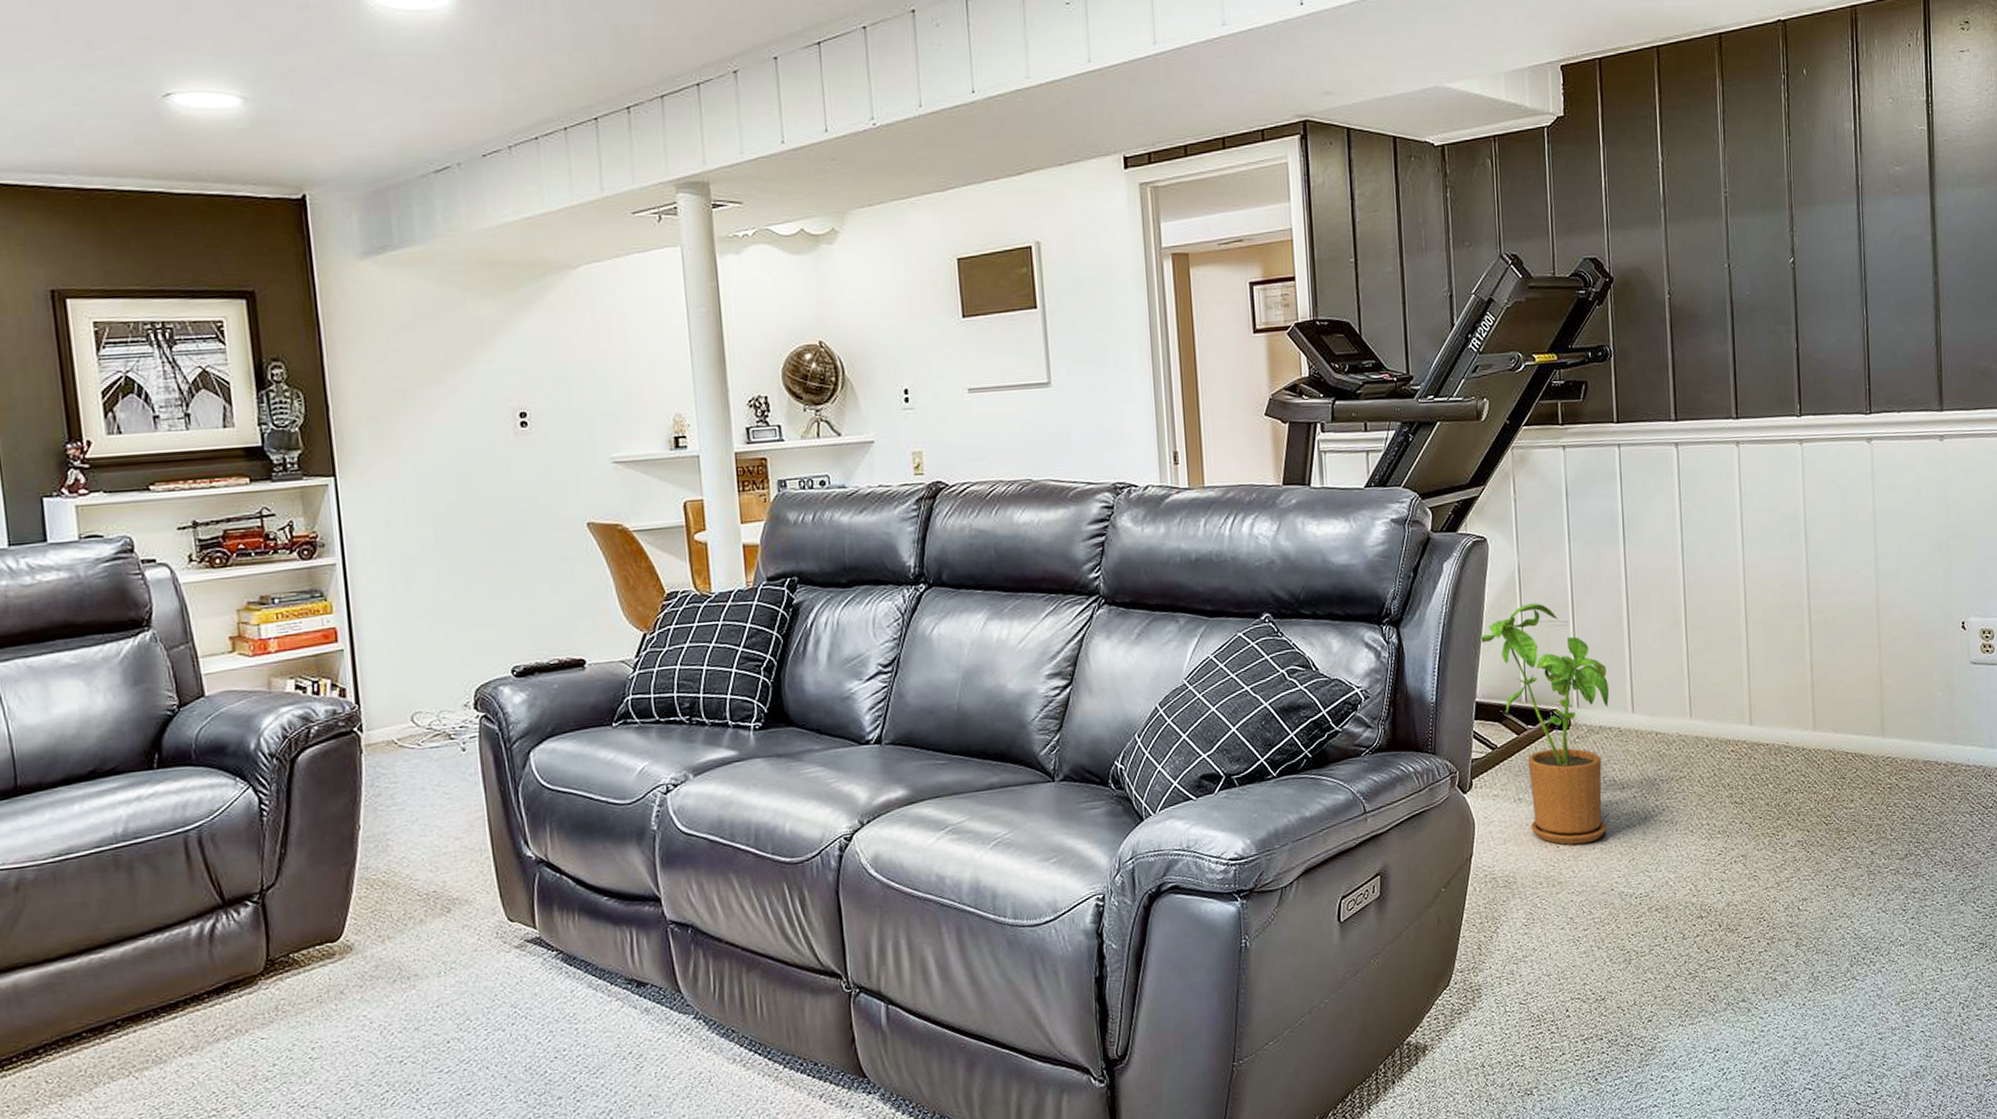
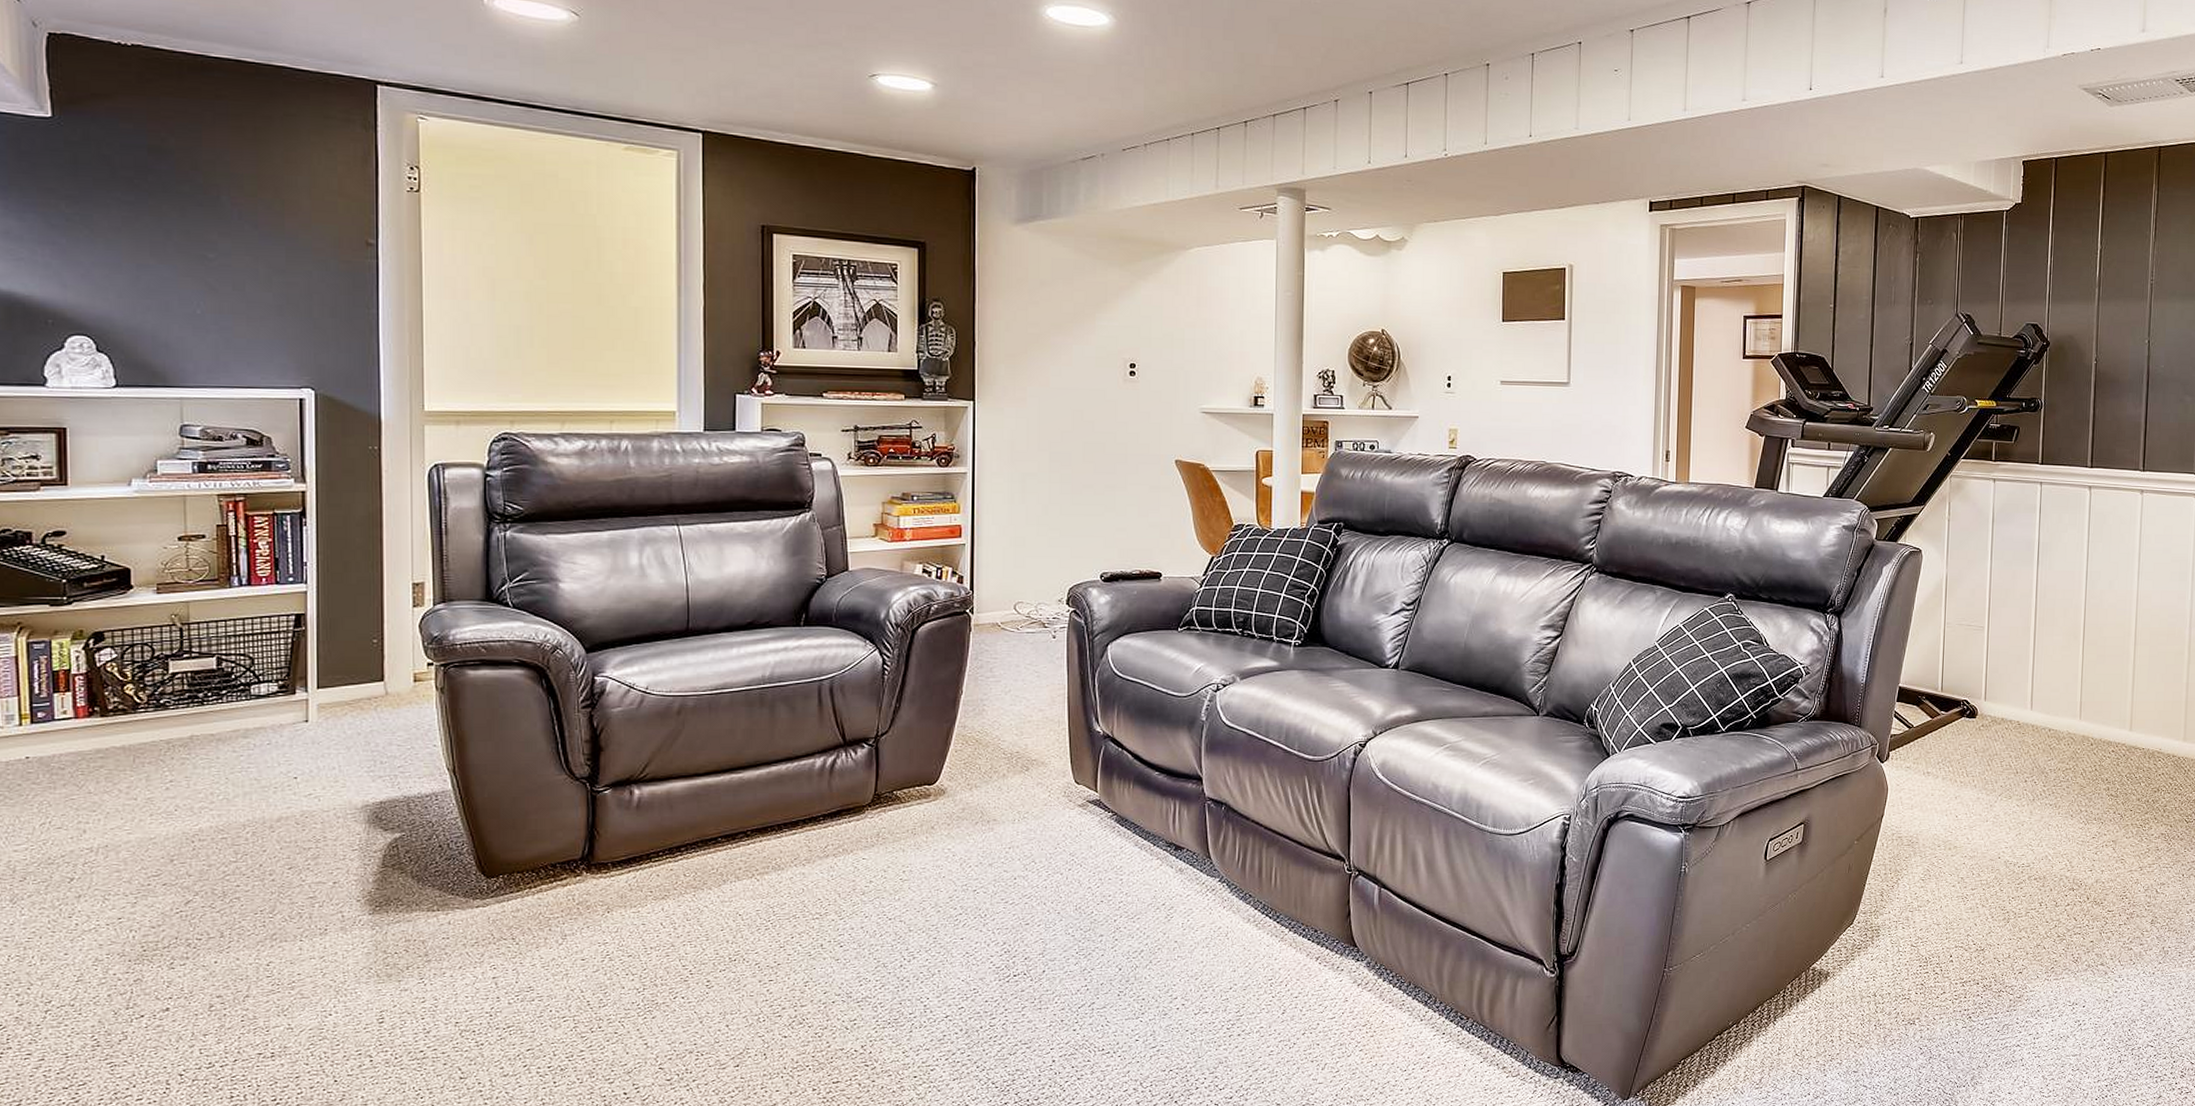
house plant: present [1480,603,1610,845] -> none [1907,608,2013,816]

